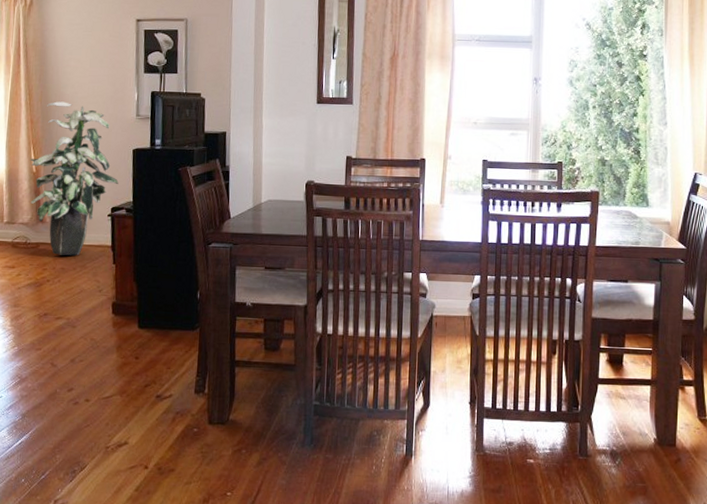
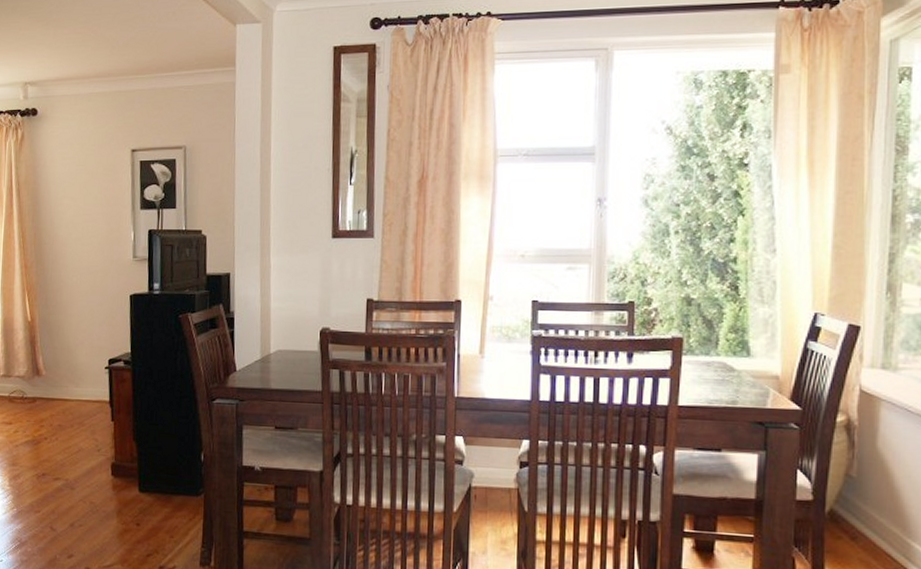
indoor plant: present [29,101,119,256] -> none [24,244,116,412]

